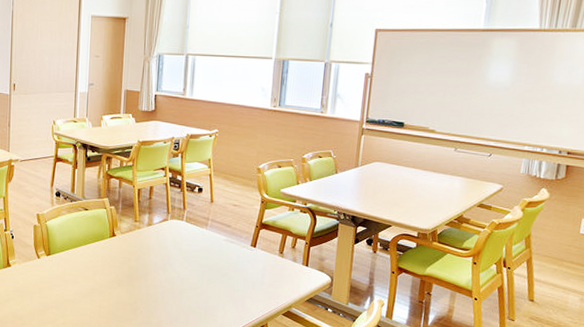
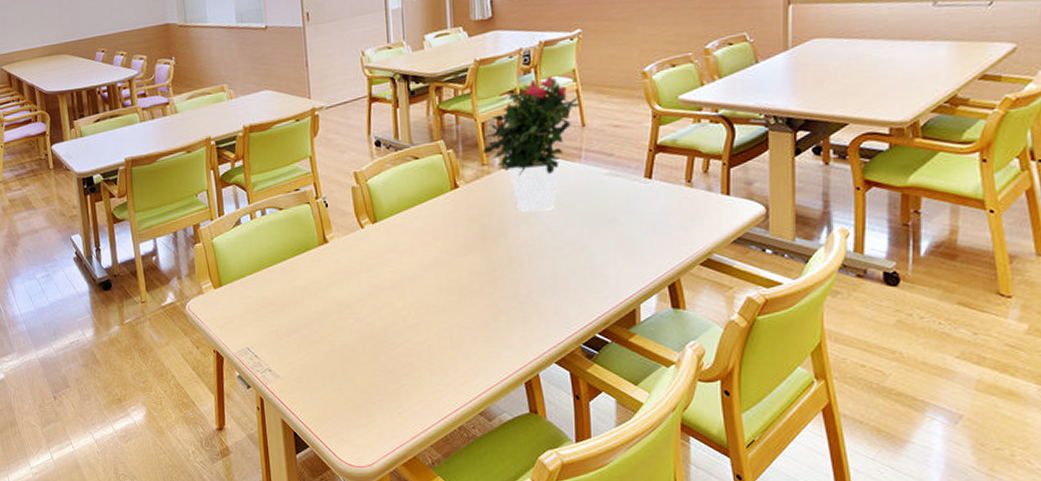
potted flower: none [136,161,213,262] -> present [482,76,581,212]

